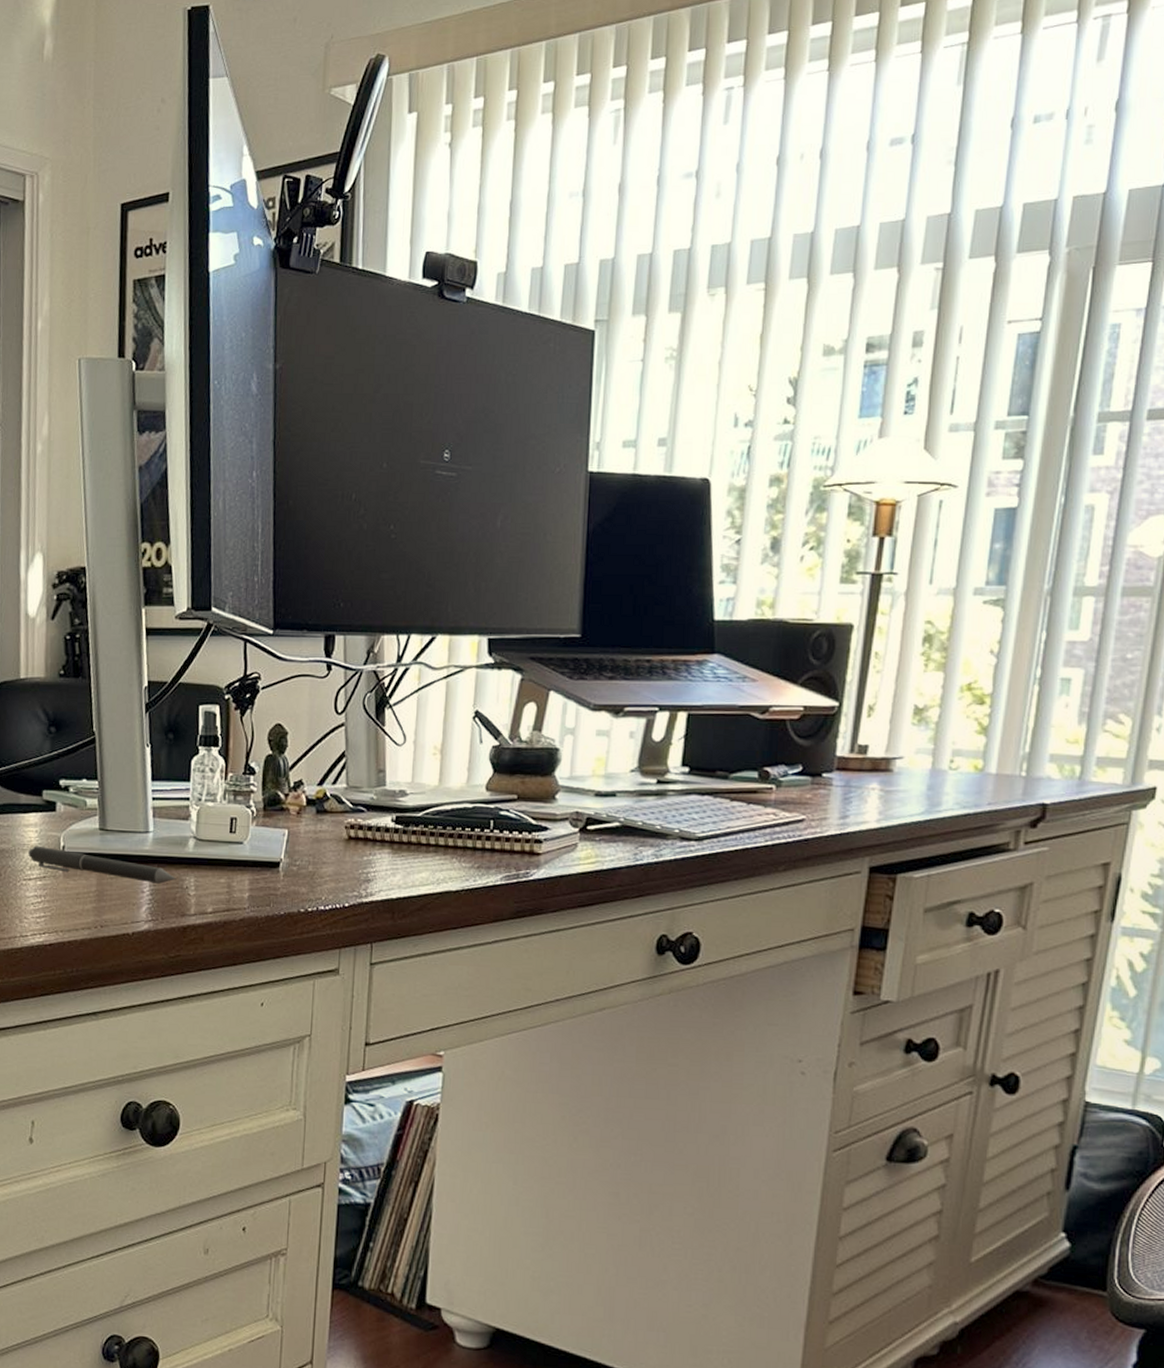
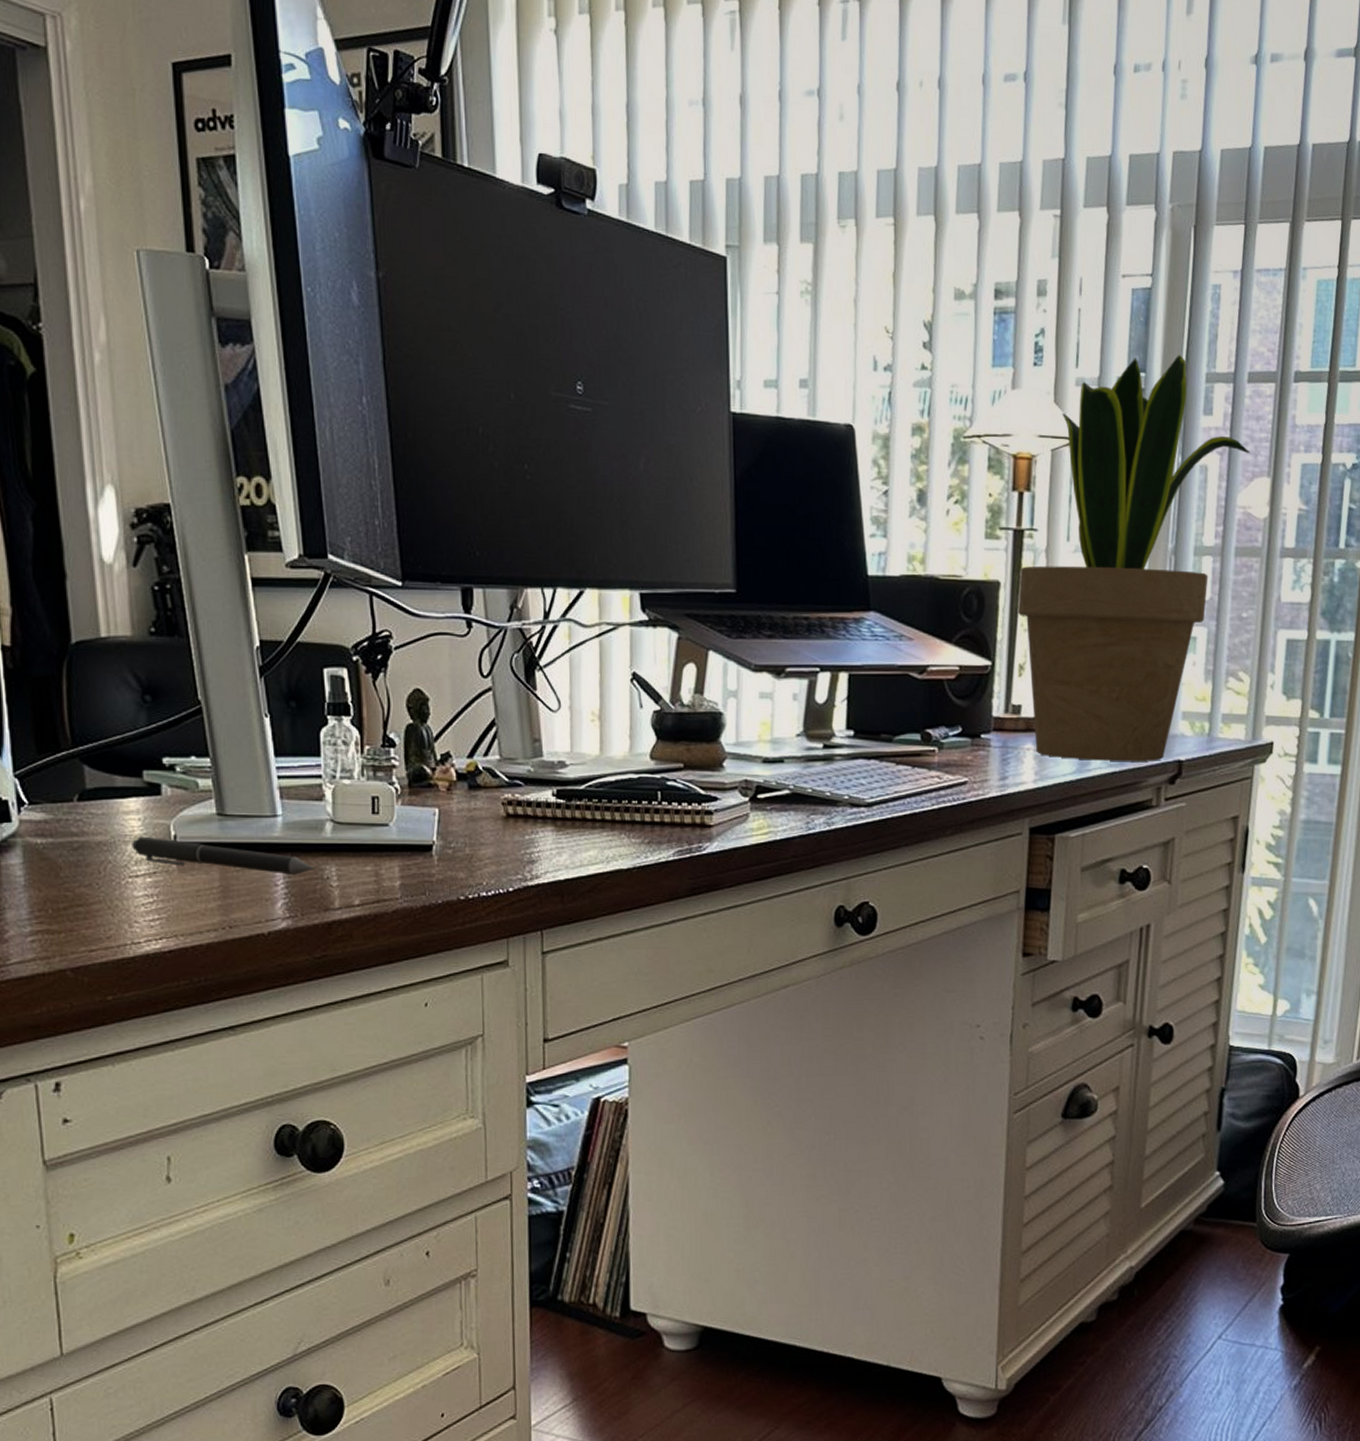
potted plant: none [870,396,1146,804] -> present [1017,355,1250,761]

